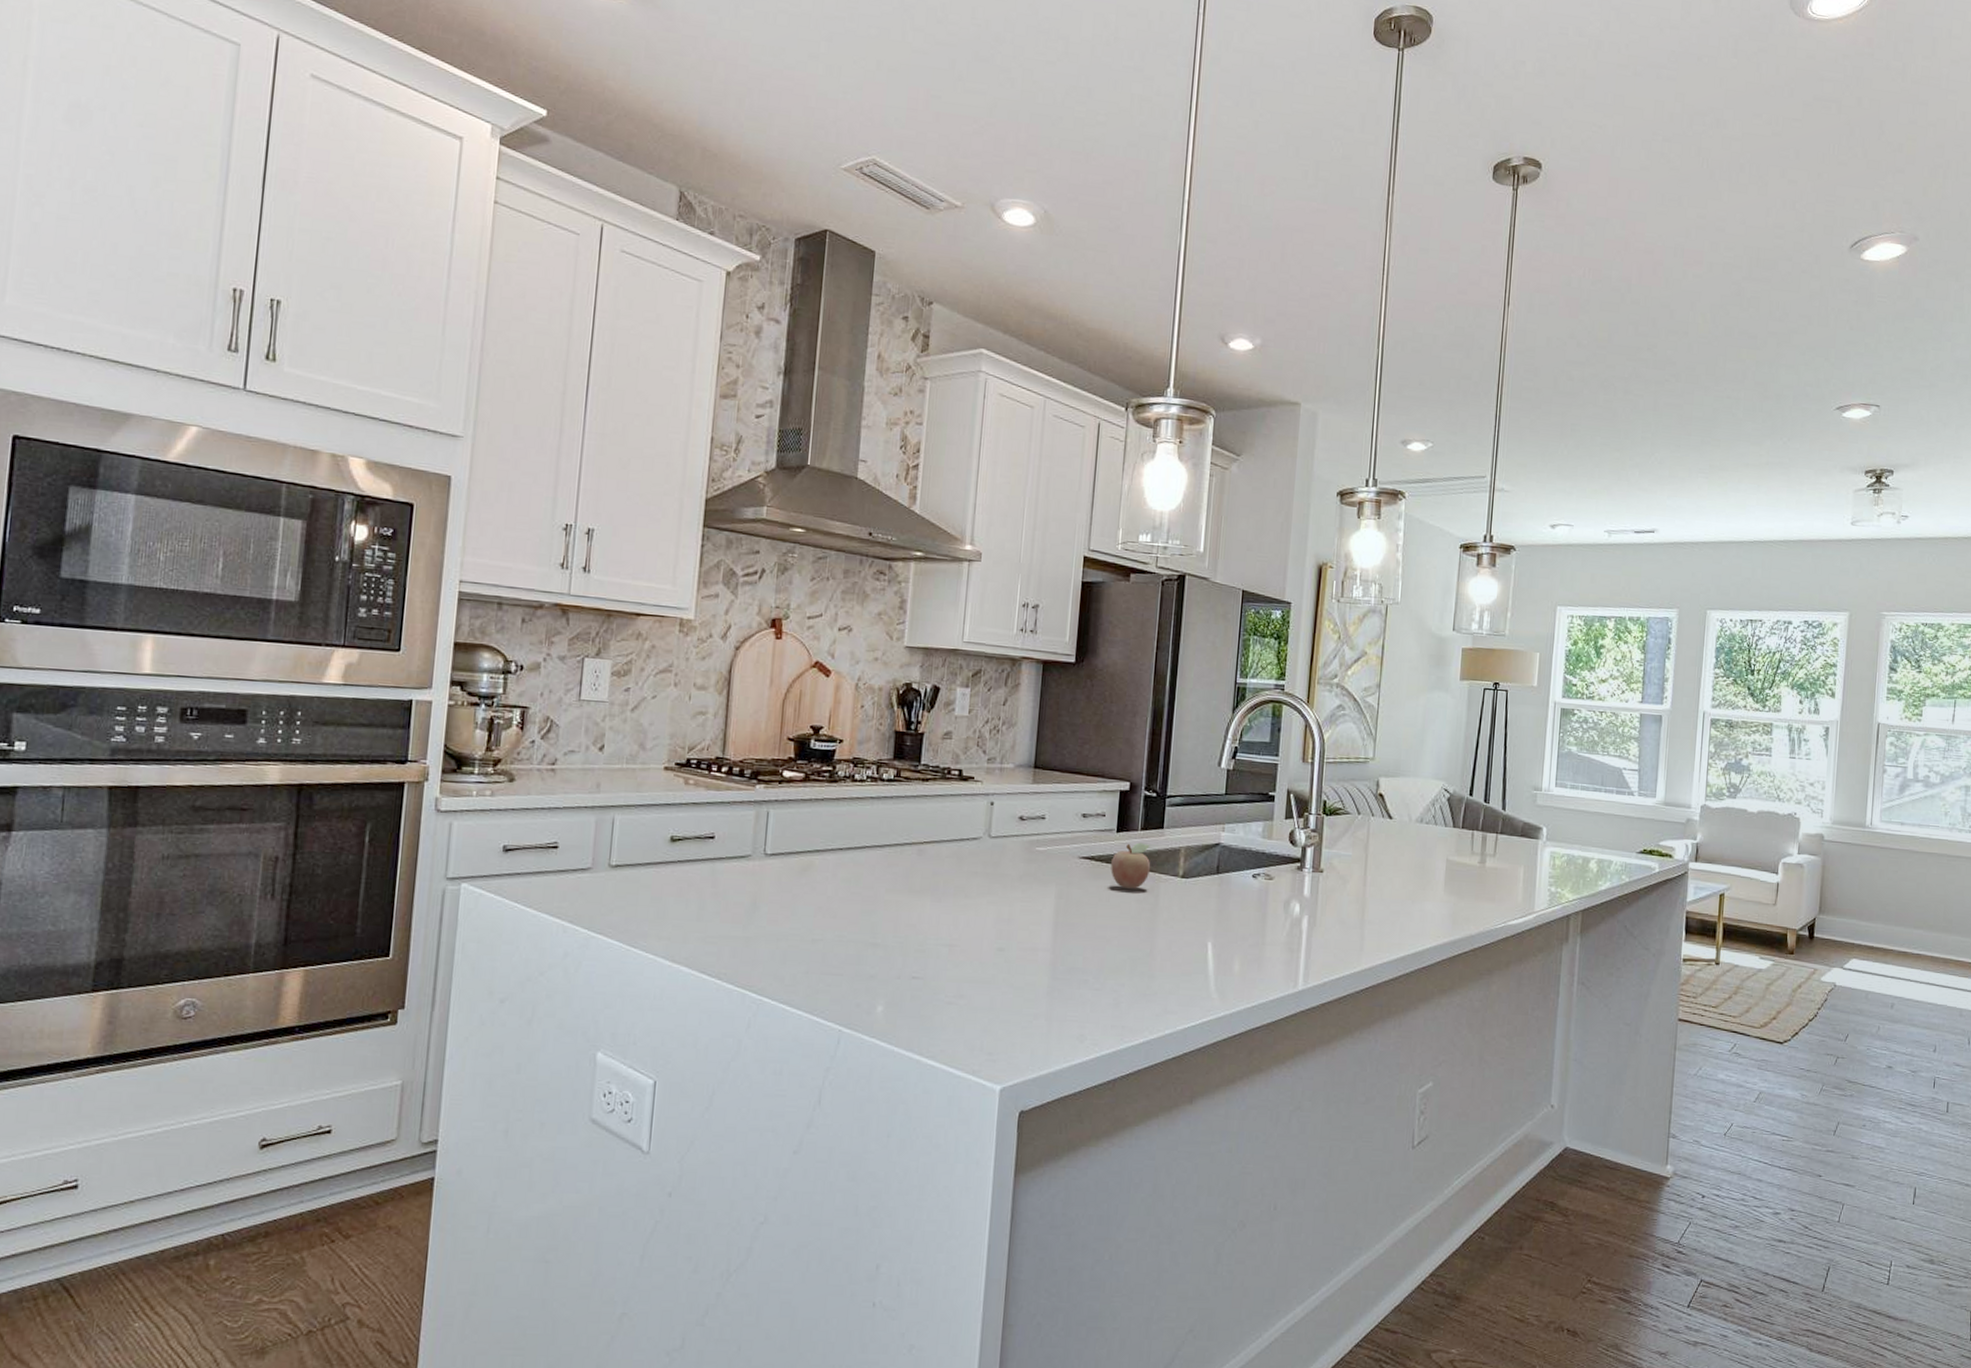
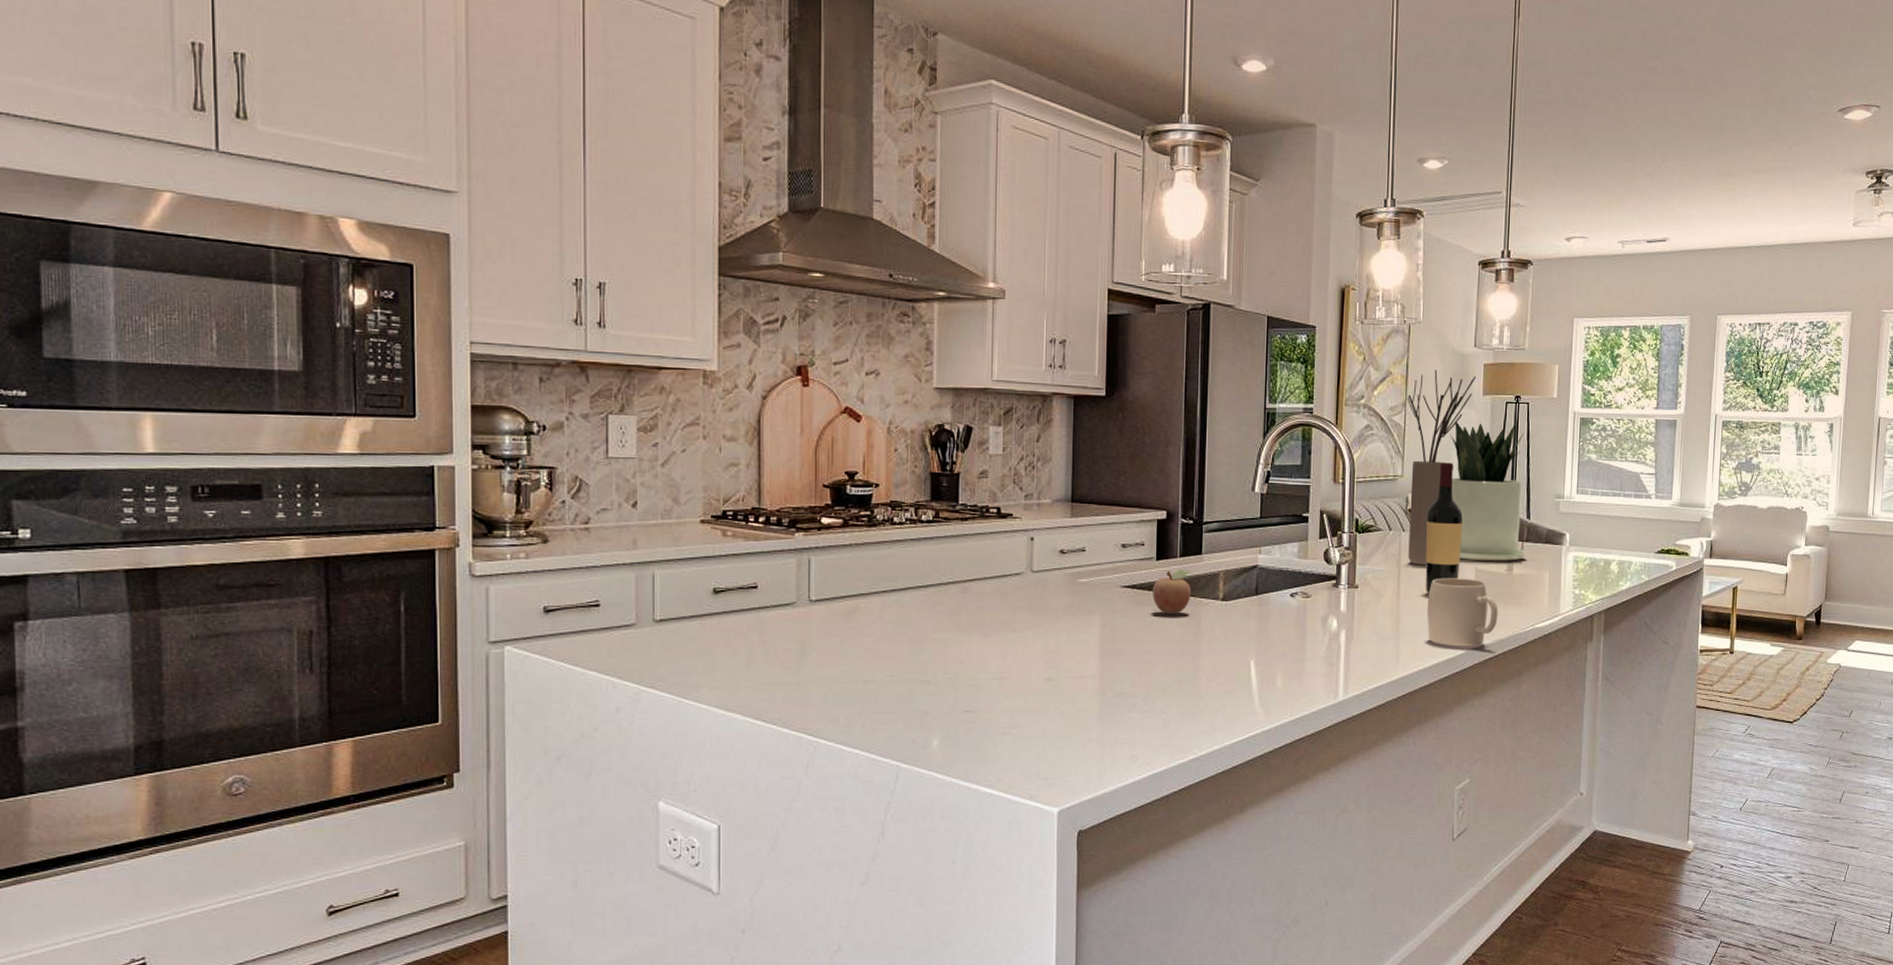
vase: none [1376,651,1454,853] -> present [1406,369,1477,566]
wine bottle: none [1393,747,1436,883] -> present [1425,462,1464,594]
mug: none [1393,867,1469,941] -> present [1427,578,1498,646]
planter: none [1424,706,1502,854] -> present [1451,422,1528,562]

